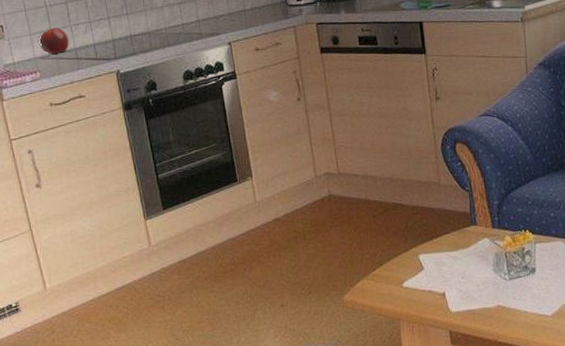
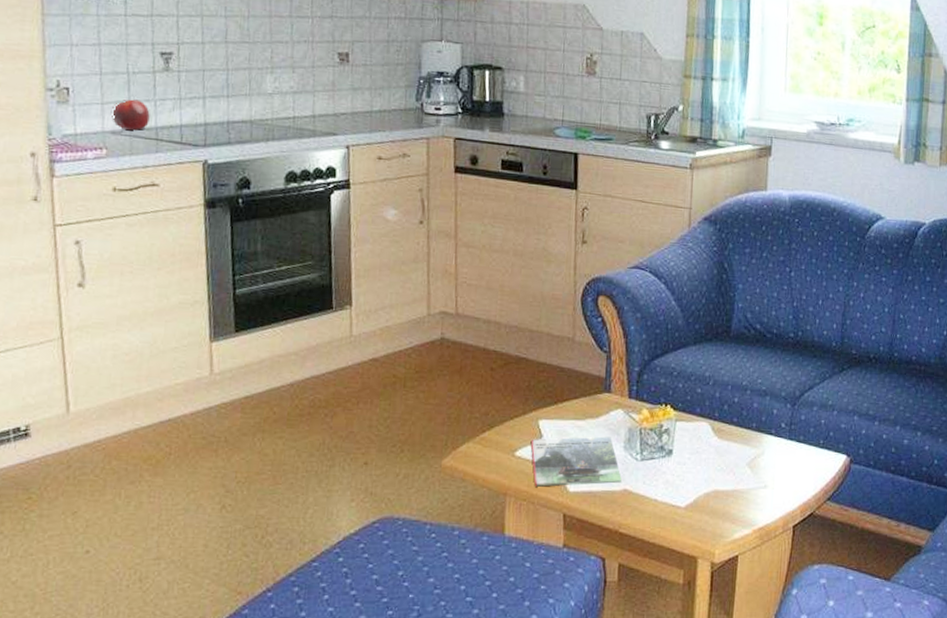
magazine: none [414,262,495,311] -> present [530,436,622,487]

